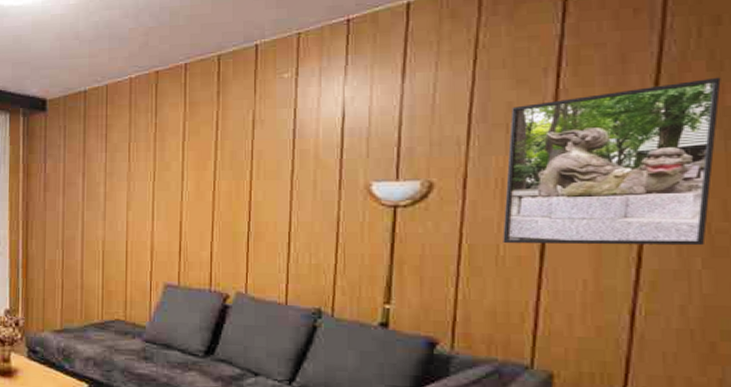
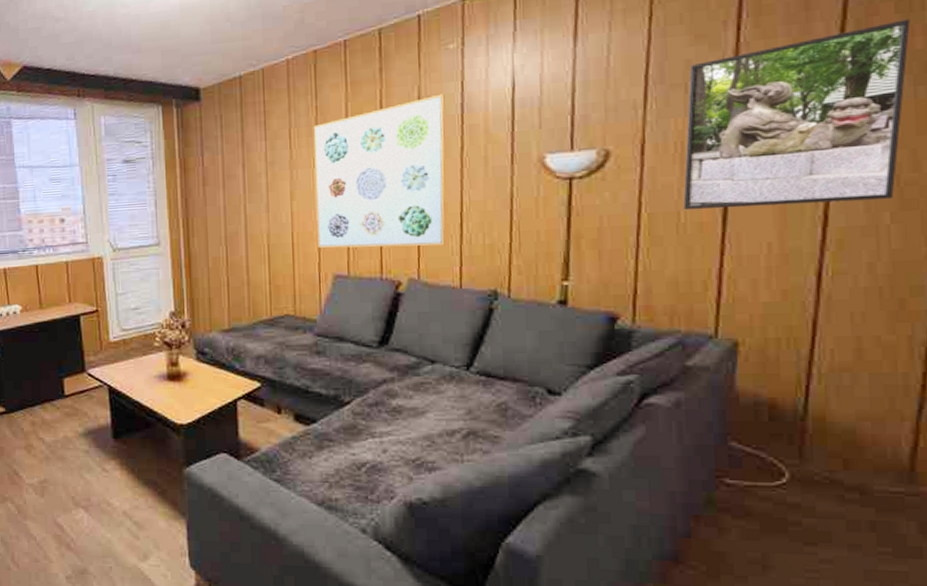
wall art: none [150,119,278,263] -> present [313,94,446,248]

